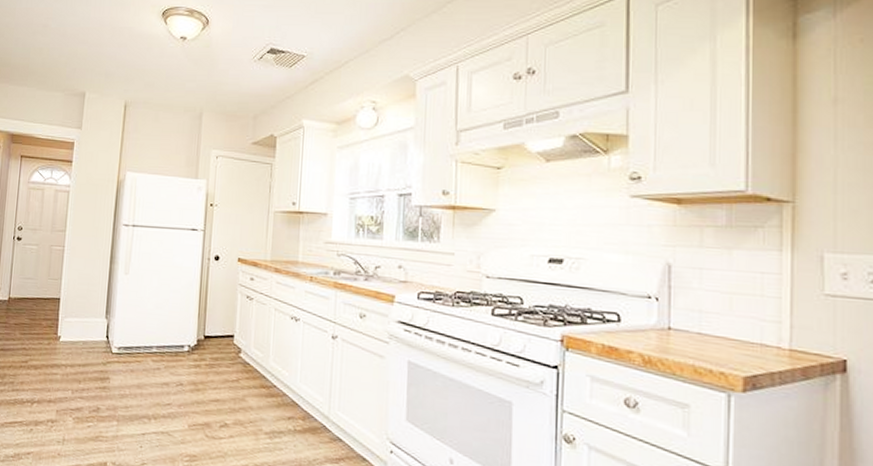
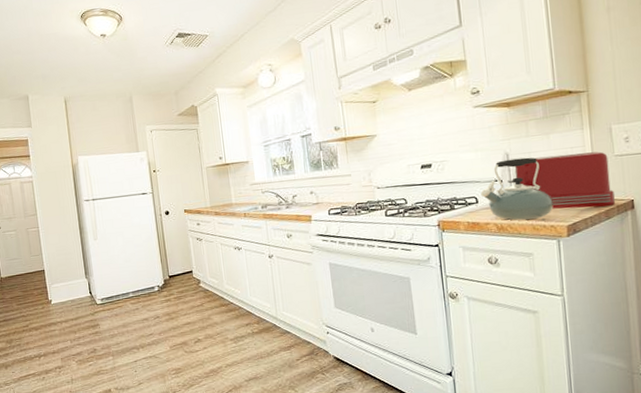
kettle: none [625,272,727,360] -> present [480,157,554,221]
toaster: none [665,277,820,363] -> present [507,151,616,210]

